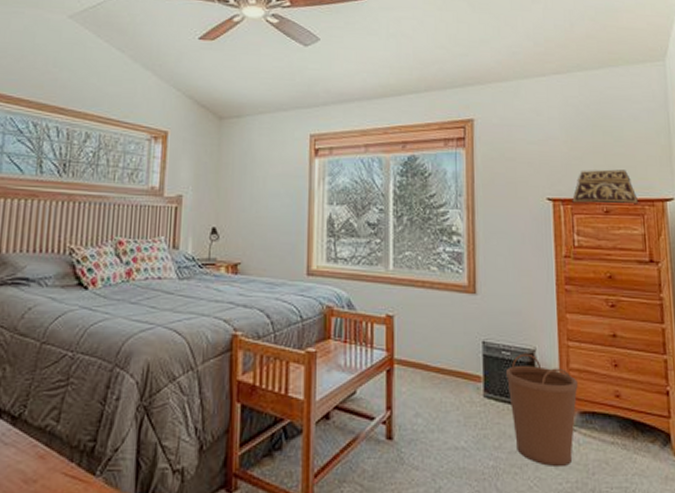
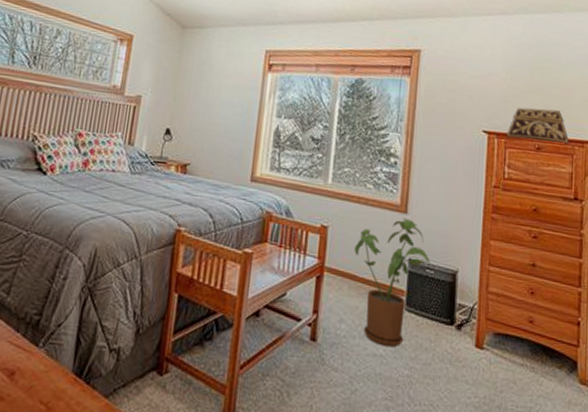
house plant: none [424,298,506,438] -> present [354,217,431,348]
basket: present [506,353,578,466] -> none [428,273,495,382]

